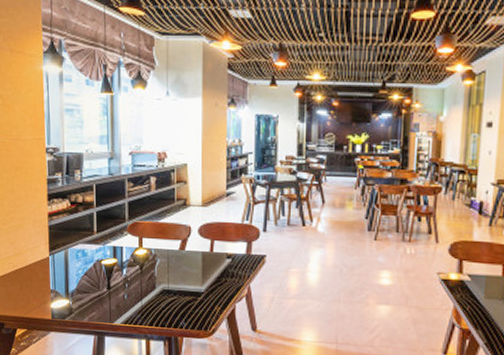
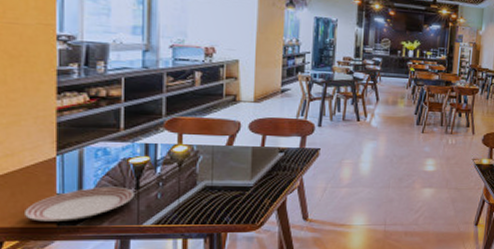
dinner plate: none [29,285,106,315] -> present [23,186,134,222]

